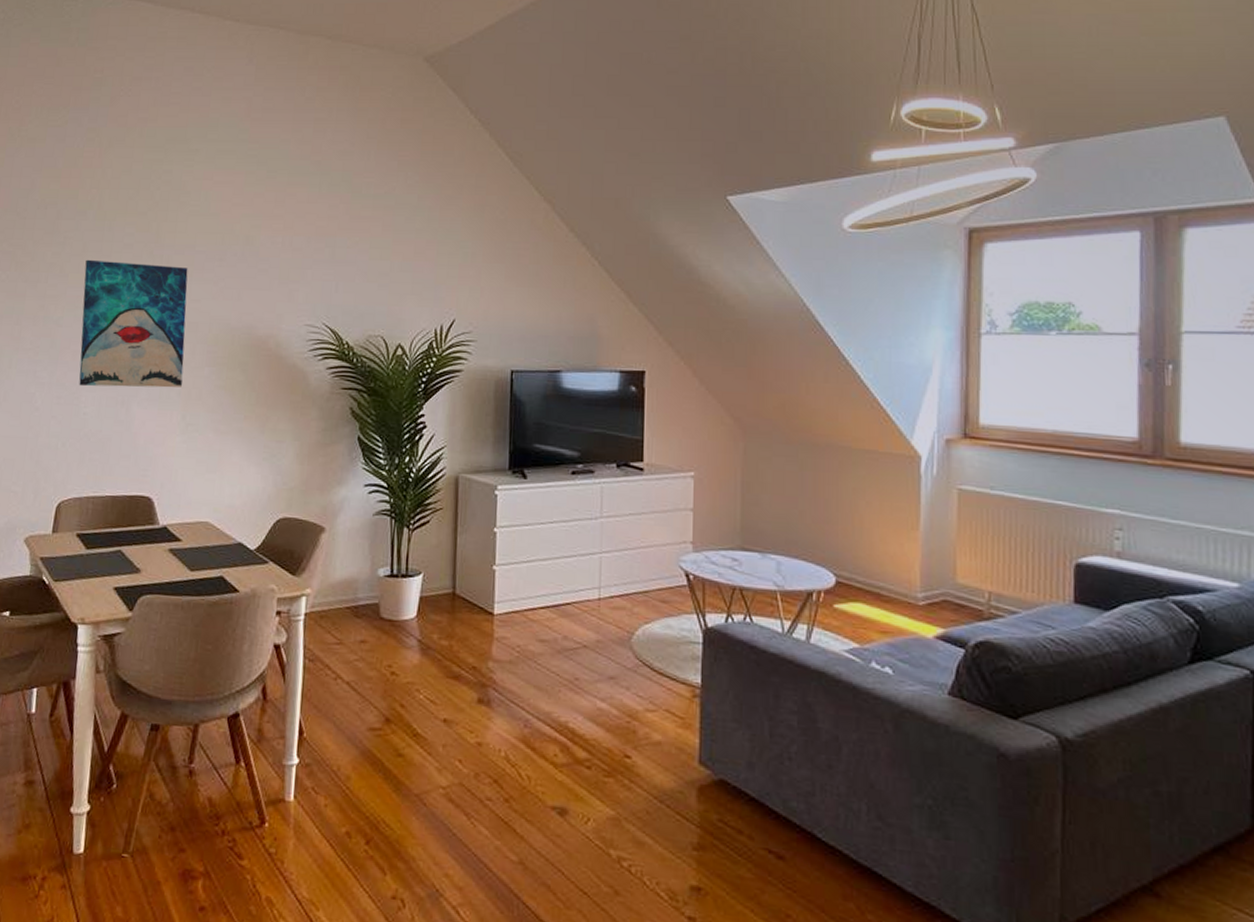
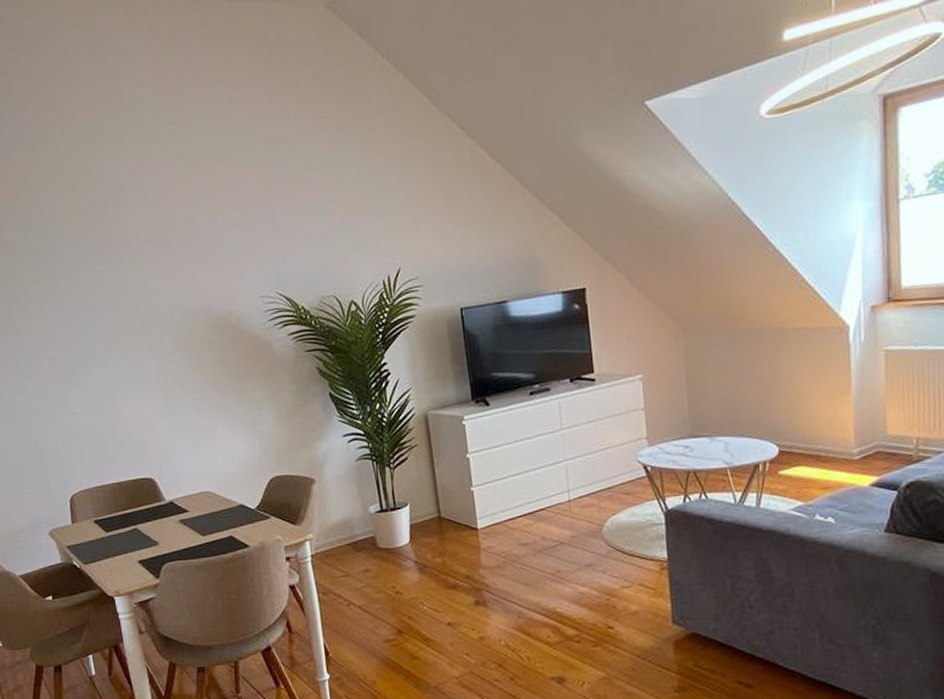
wall art: present [79,259,188,388] -> none [40,260,159,389]

